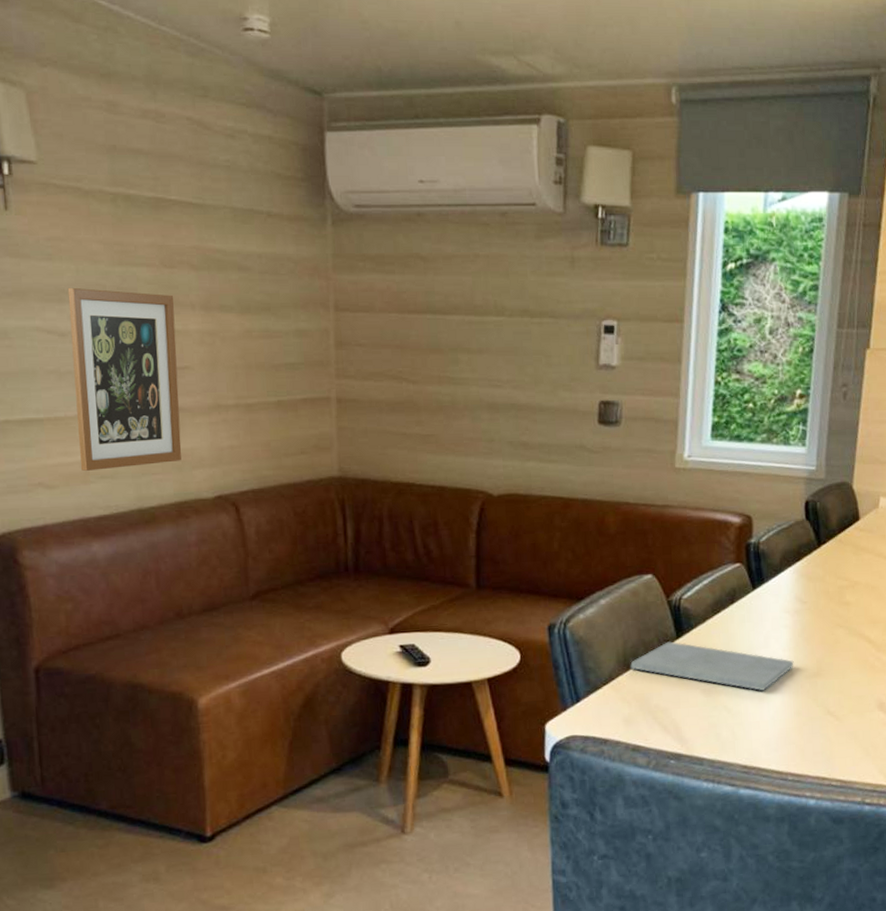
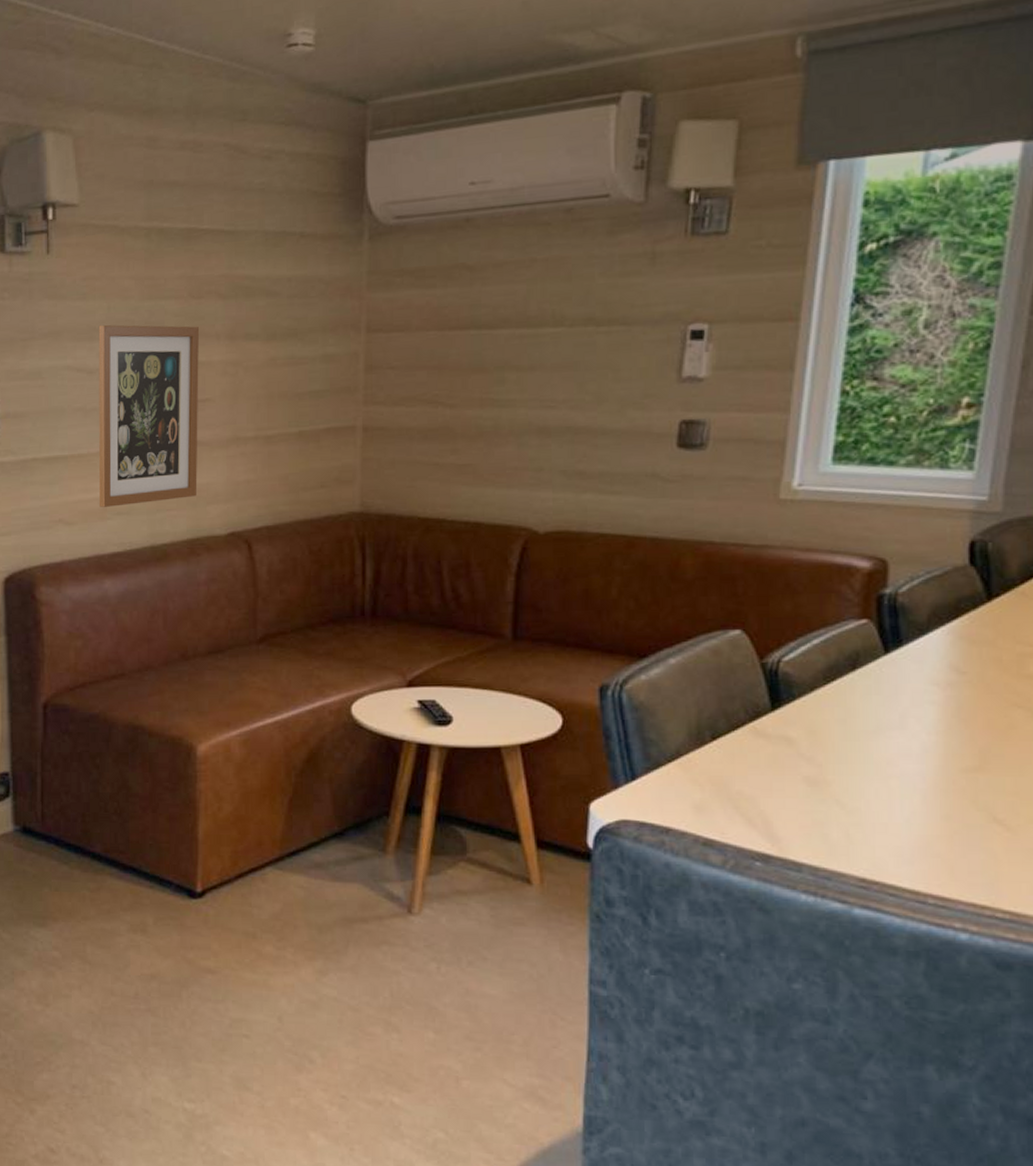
notepad: present [630,641,794,691] -> none [706,713,943,785]

